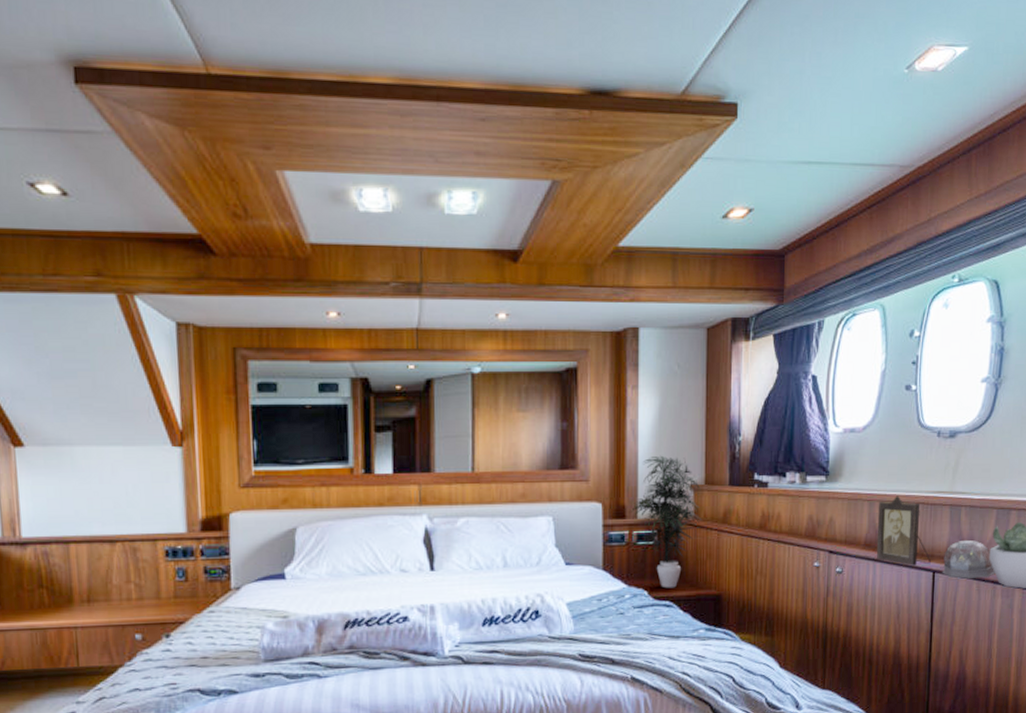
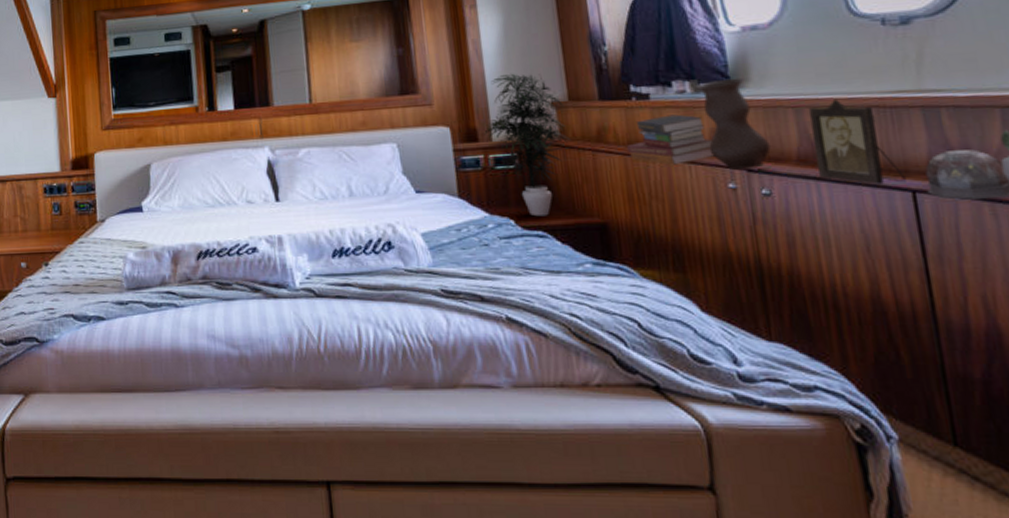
books: none [744,502,809,546] -> present [626,114,715,166]
vase: none [802,473,848,551] -> present [693,77,771,170]

